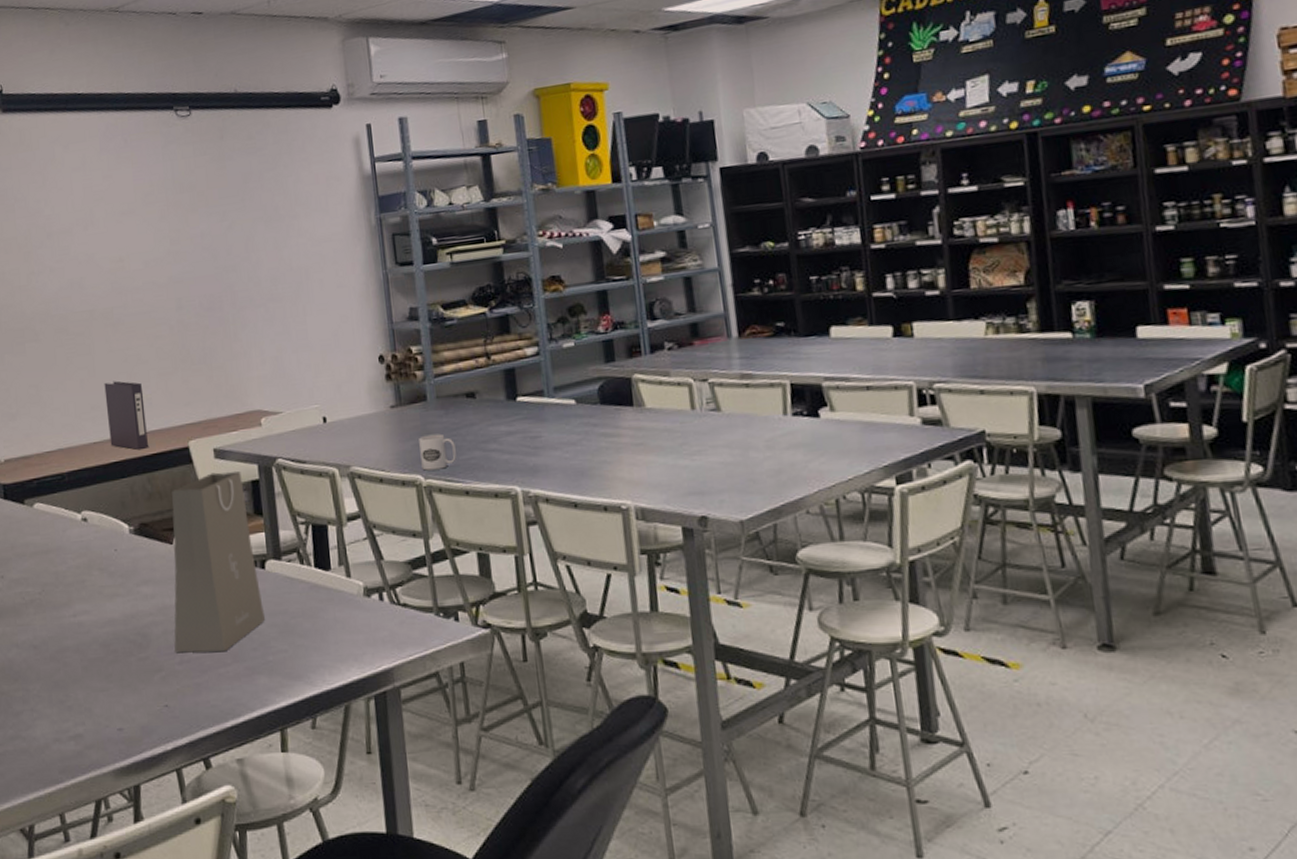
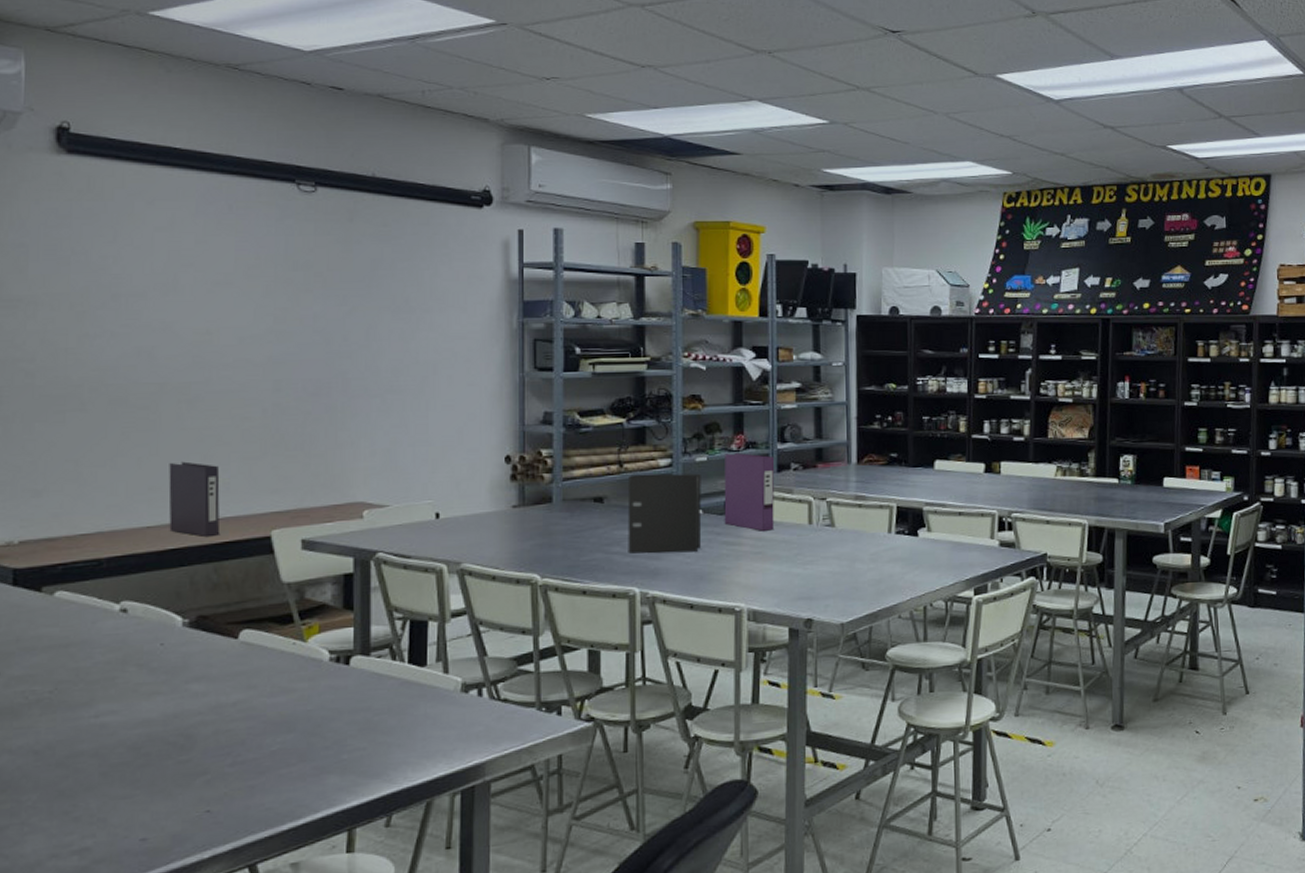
shopping bag: present [171,471,265,654] -> none [226,564,343,755]
mug: present [419,433,458,471] -> none [539,535,578,570]
binder: none [497,360,578,450] -> present [627,473,702,554]
binder: none [592,335,654,420] -> present [724,453,775,531]

